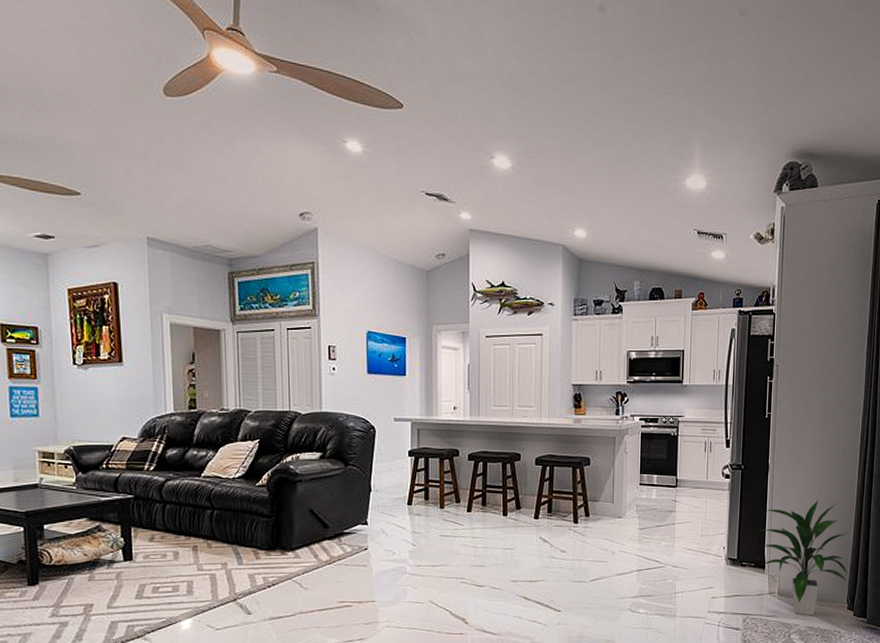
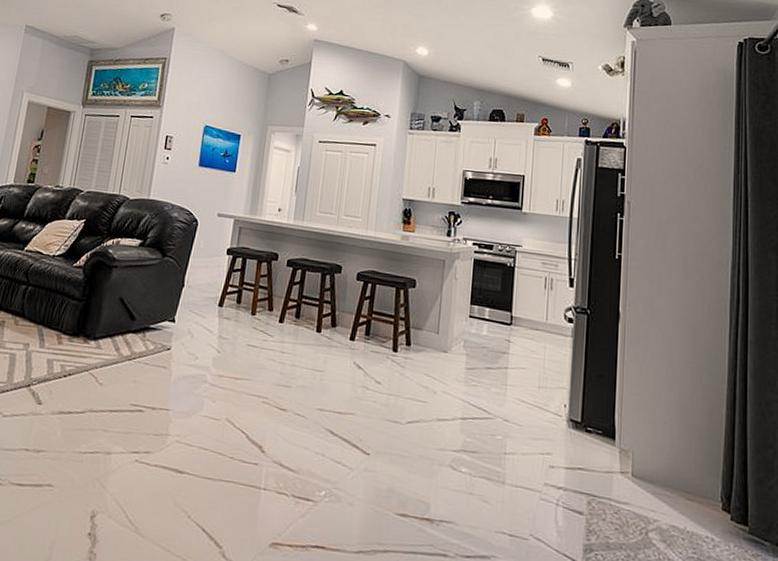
indoor plant: present [761,499,848,616] -> none [610,362,721,512]

